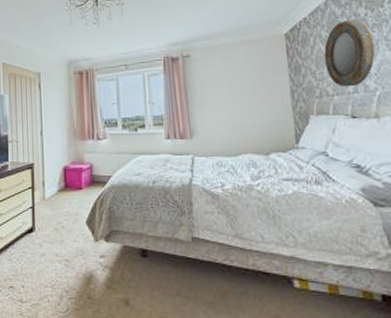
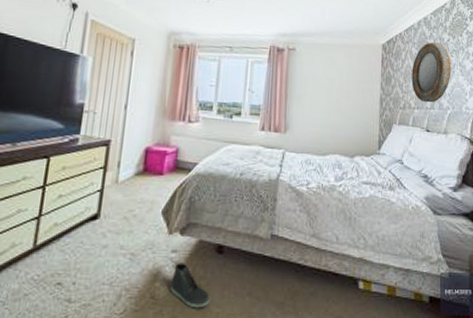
sneaker: none [103,266,141,307] -> present [170,262,210,308]

